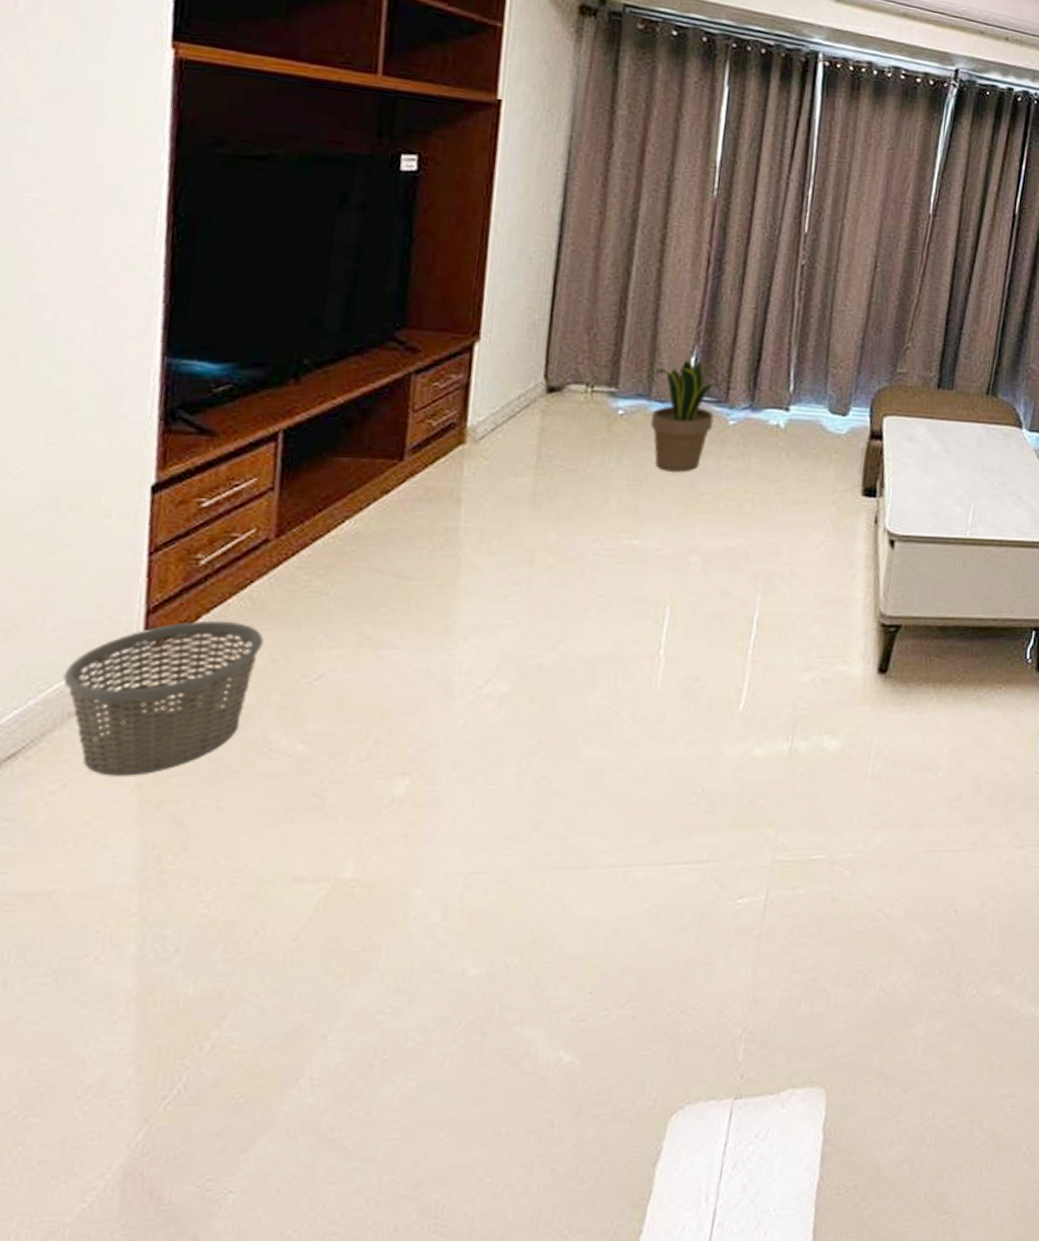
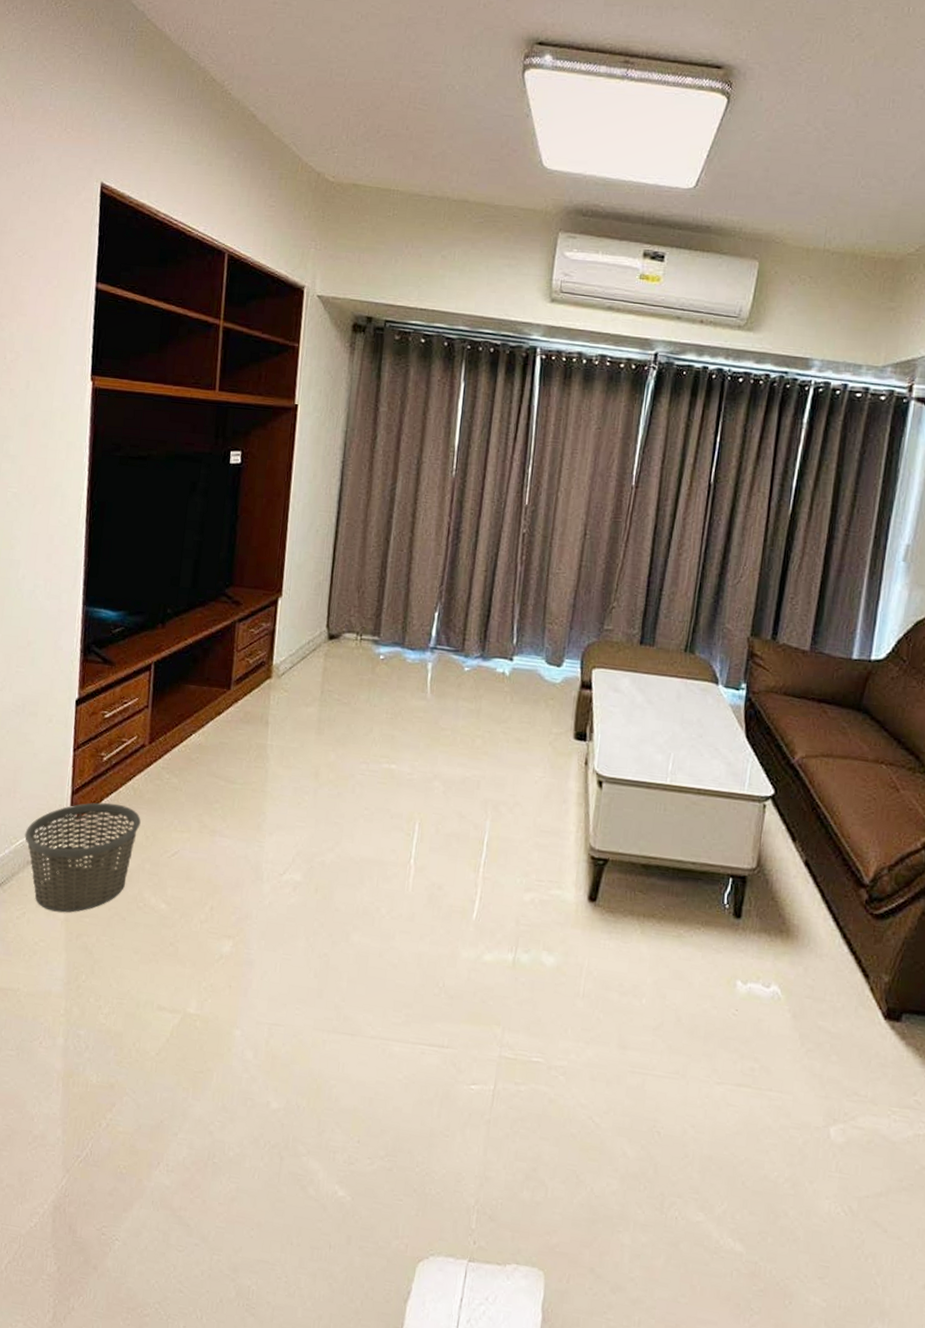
potted plant: present [650,359,721,472] -> none [403,614,458,710]

